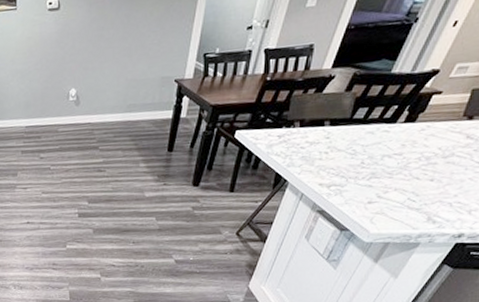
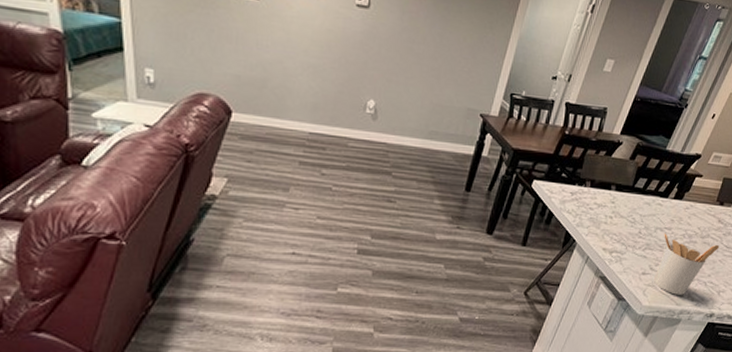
utensil holder: none [382,159,469,220] -> present [653,233,720,295]

